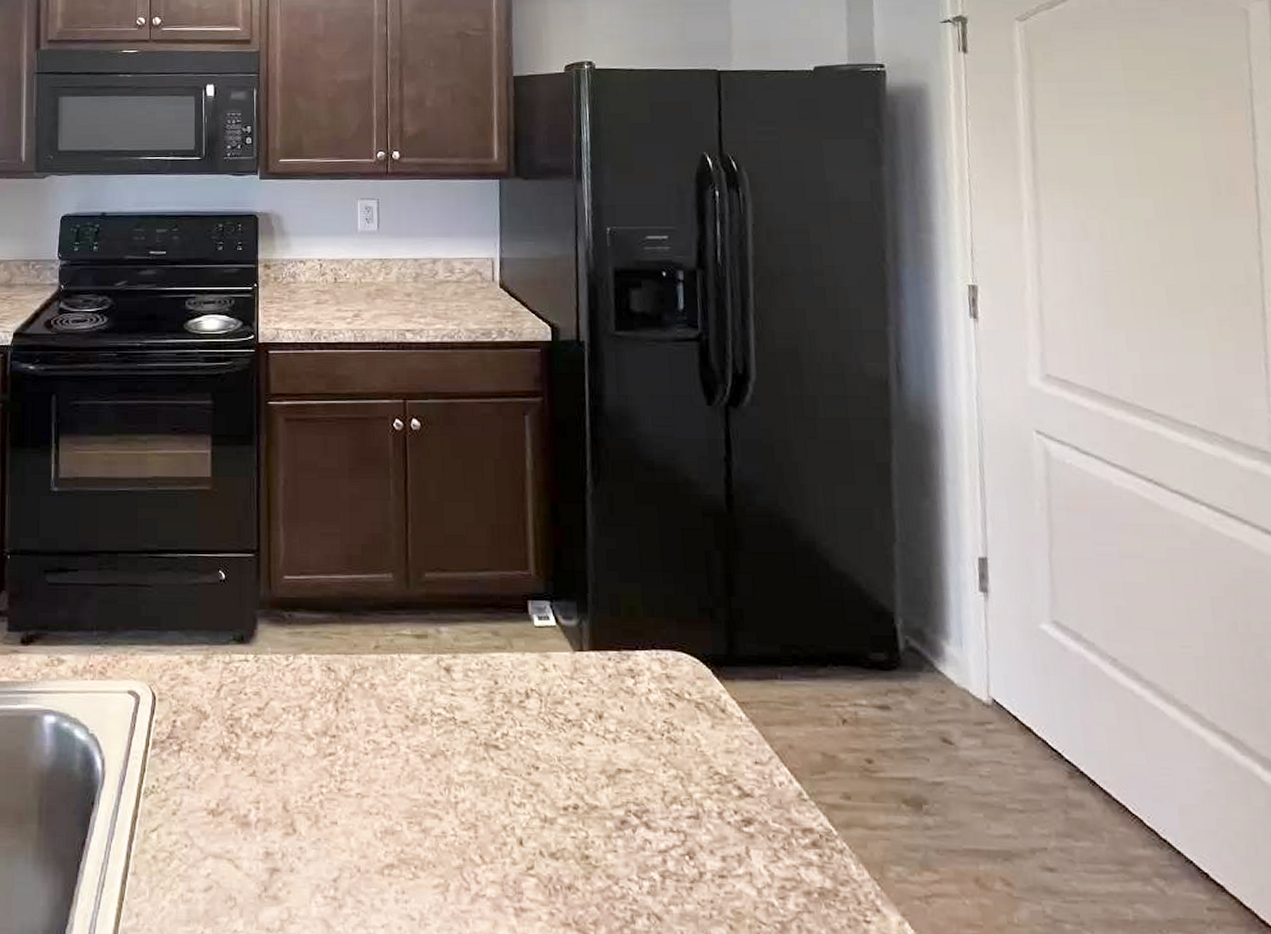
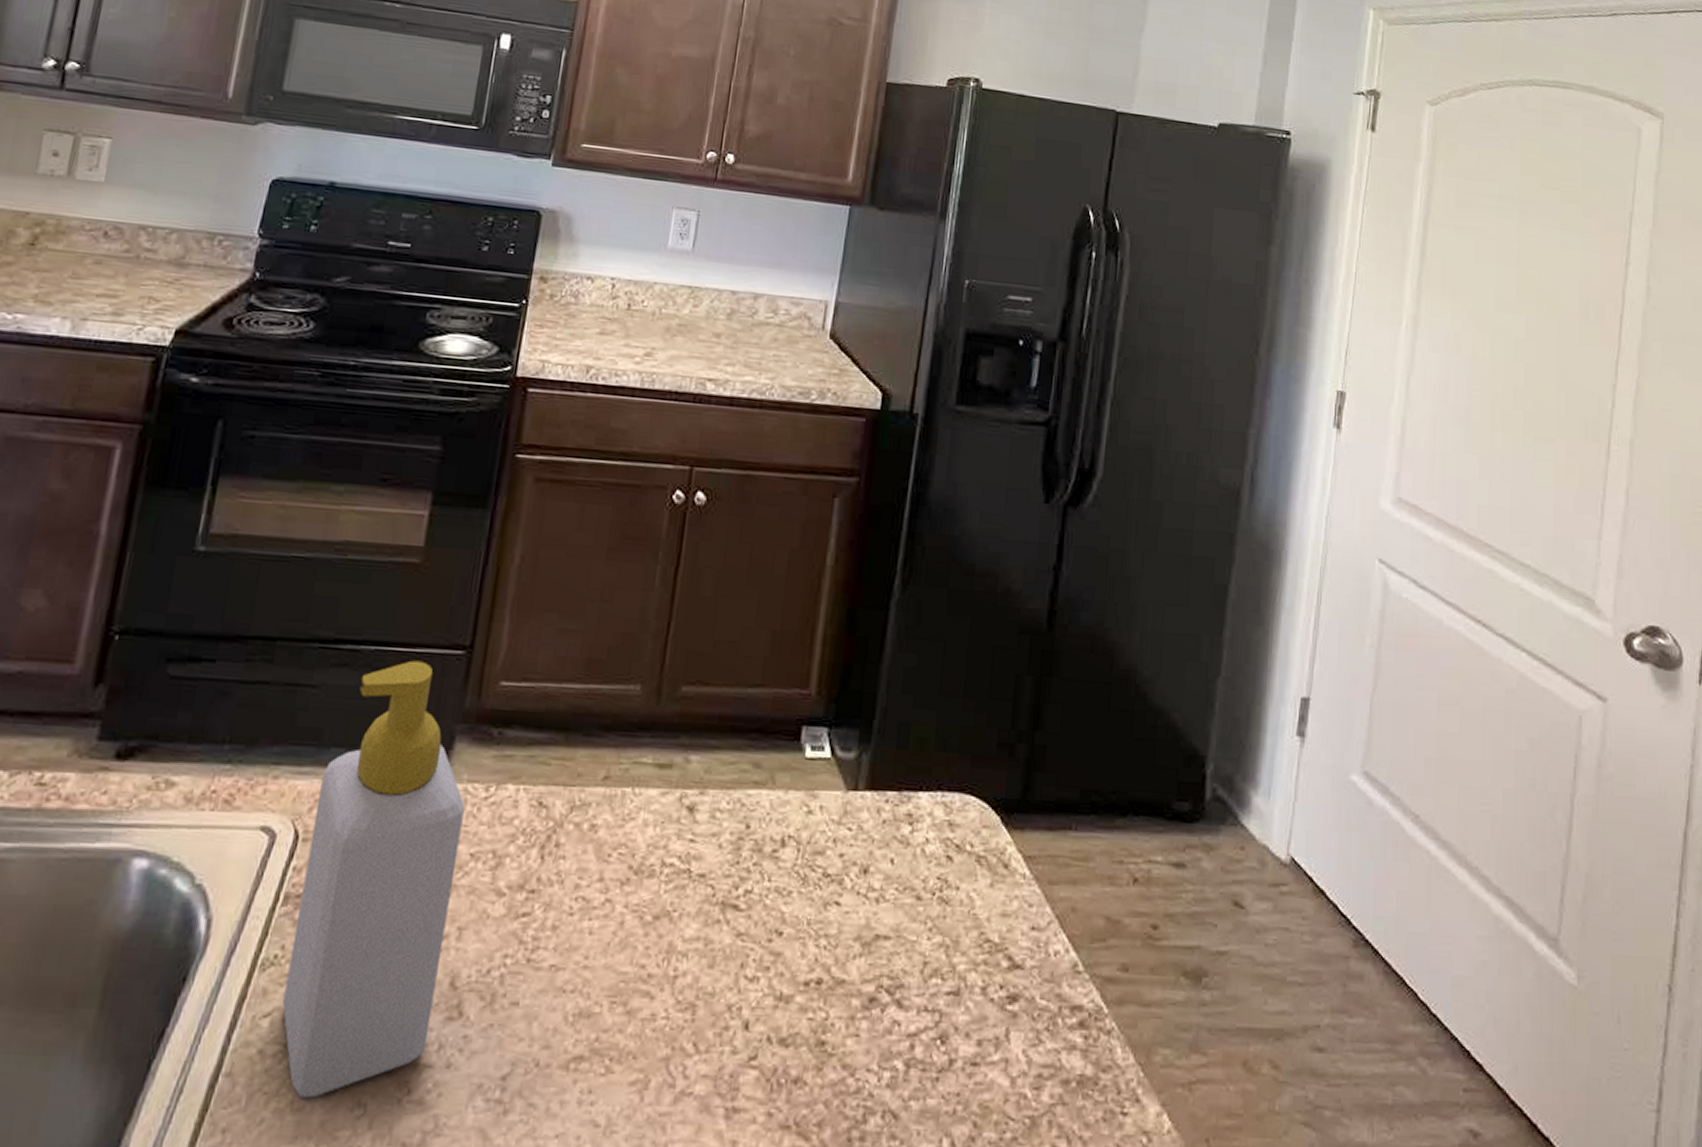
soap bottle: none [164,563,273,893] -> present [282,660,465,1098]

